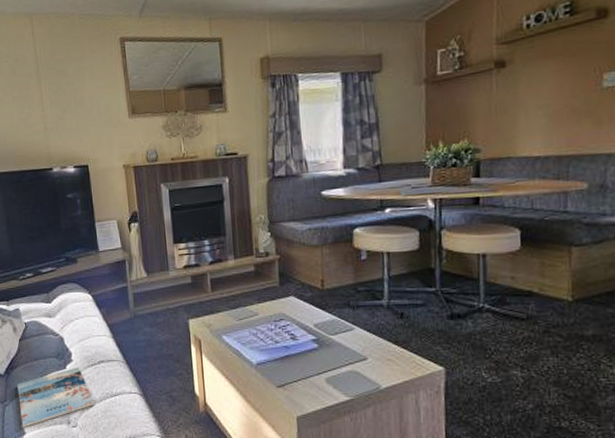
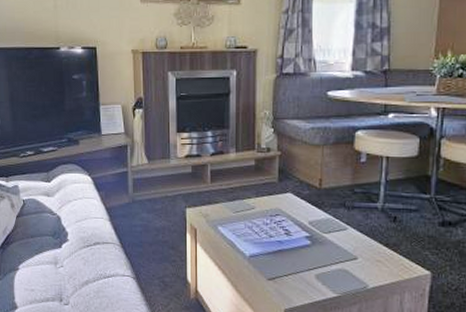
magazine: present [17,367,96,428] -> none [12,246,89,302]

